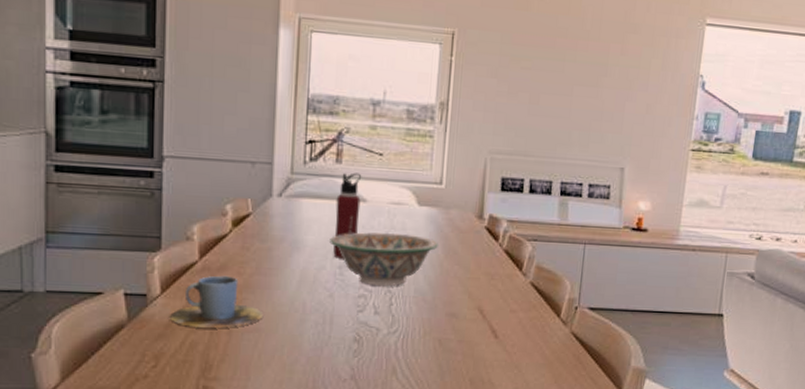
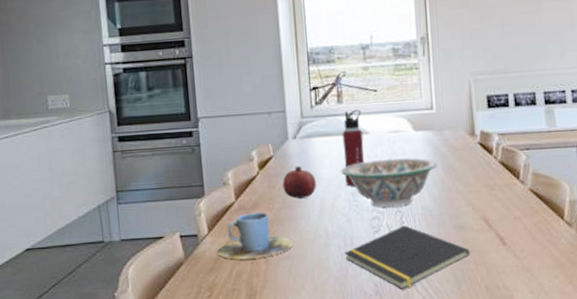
fruit: none [259,228,299,267] -> present [282,165,316,200]
notepad: none [322,307,459,376] -> present [345,225,470,289]

